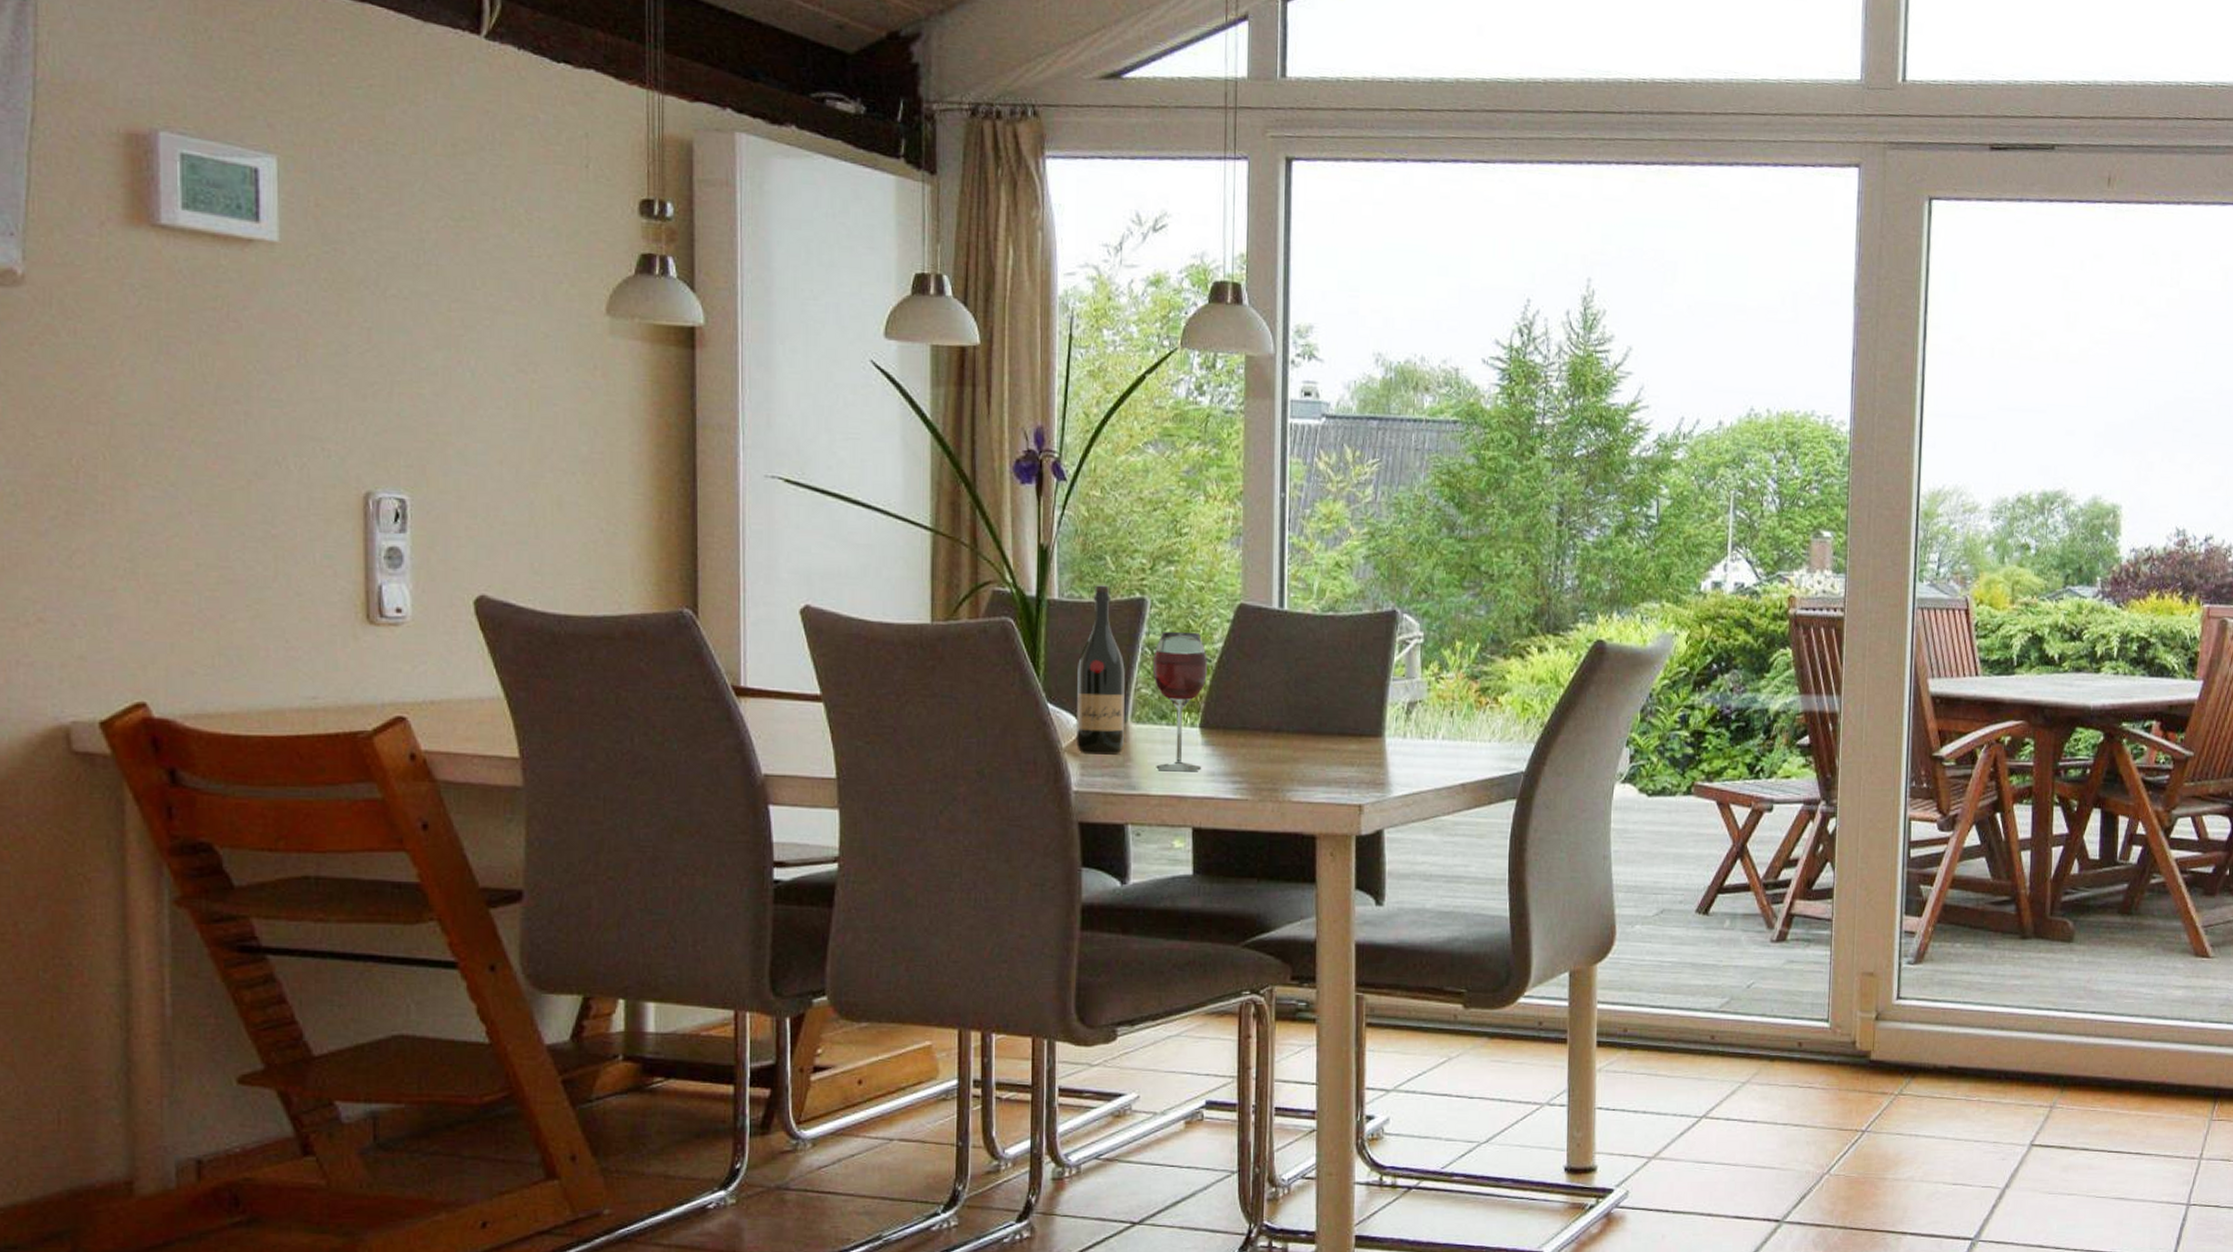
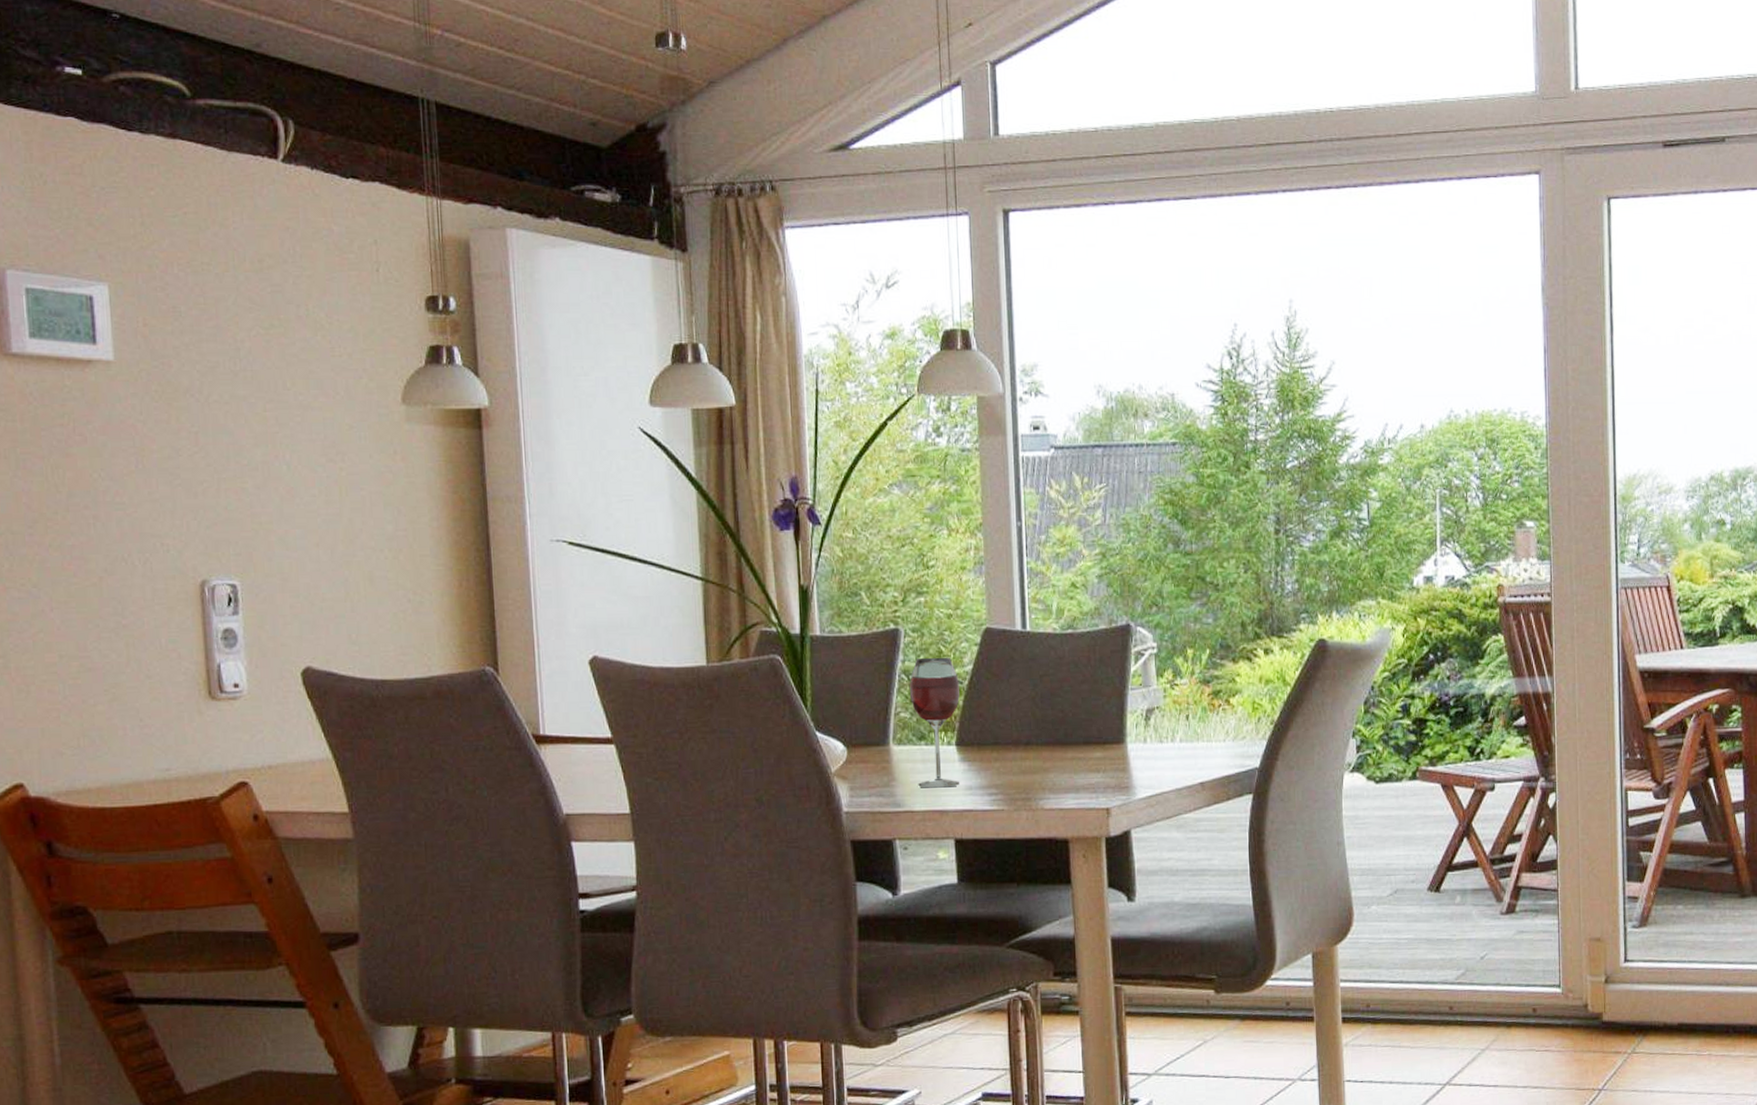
wine bottle: present [1076,585,1125,755] -> none [841,619,888,777]

